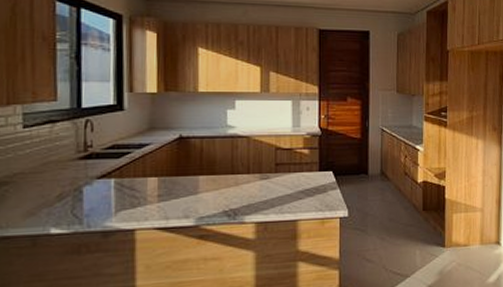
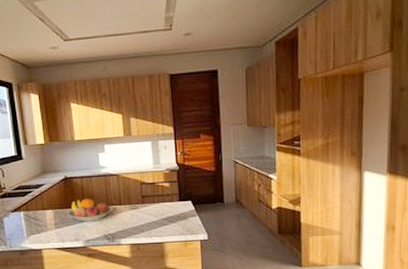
fruit bowl: none [179,164,240,194] -> present [68,198,114,222]

